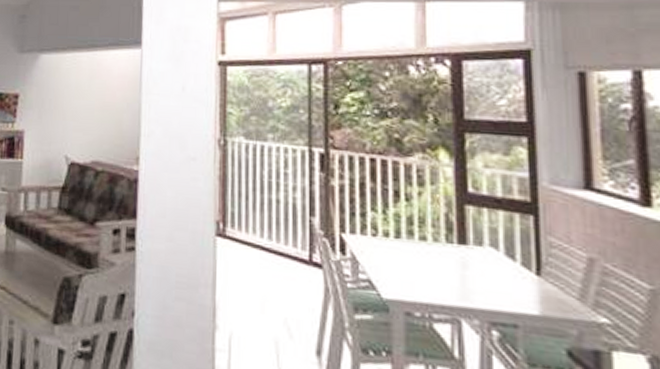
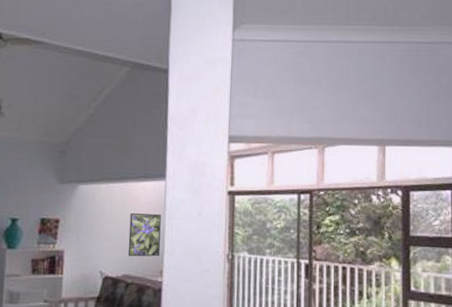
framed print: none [97,86,137,140] -> present [128,212,161,257]

